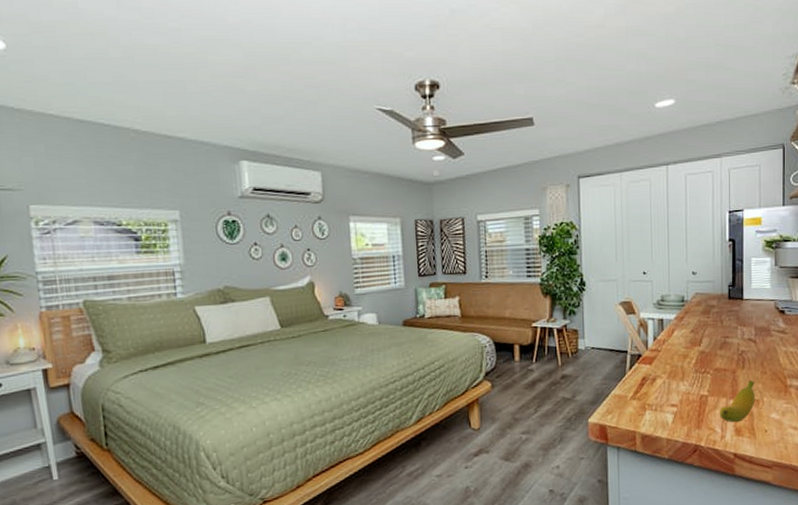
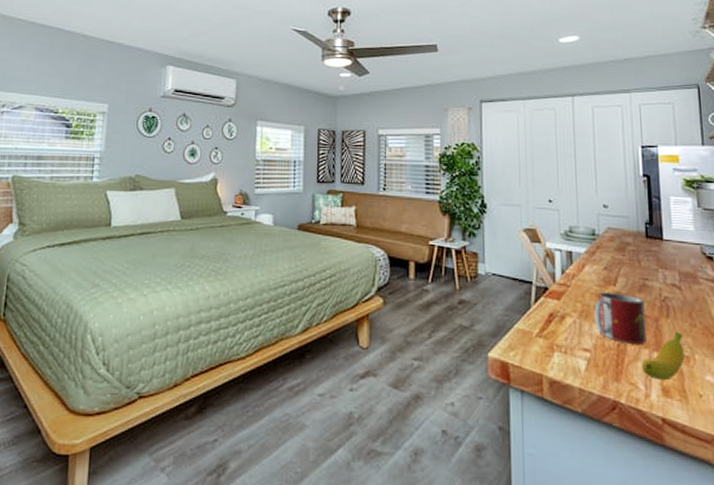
mug: none [681,352,724,395] -> present [594,292,647,344]

